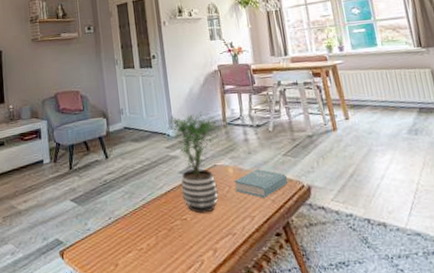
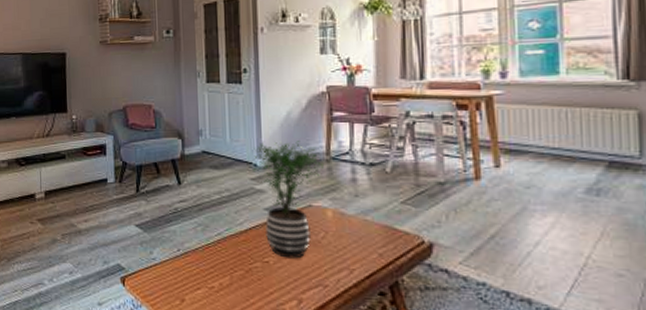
book: present [234,169,288,198] -> none [332,215,404,250]

